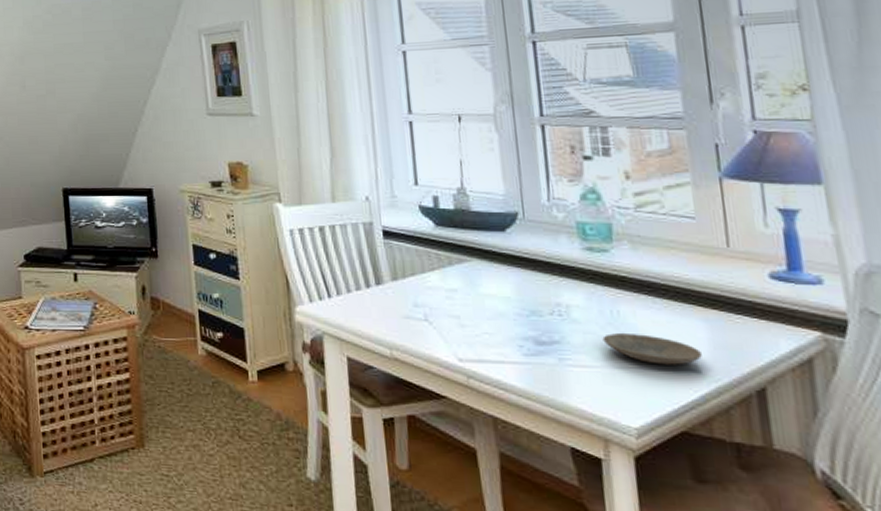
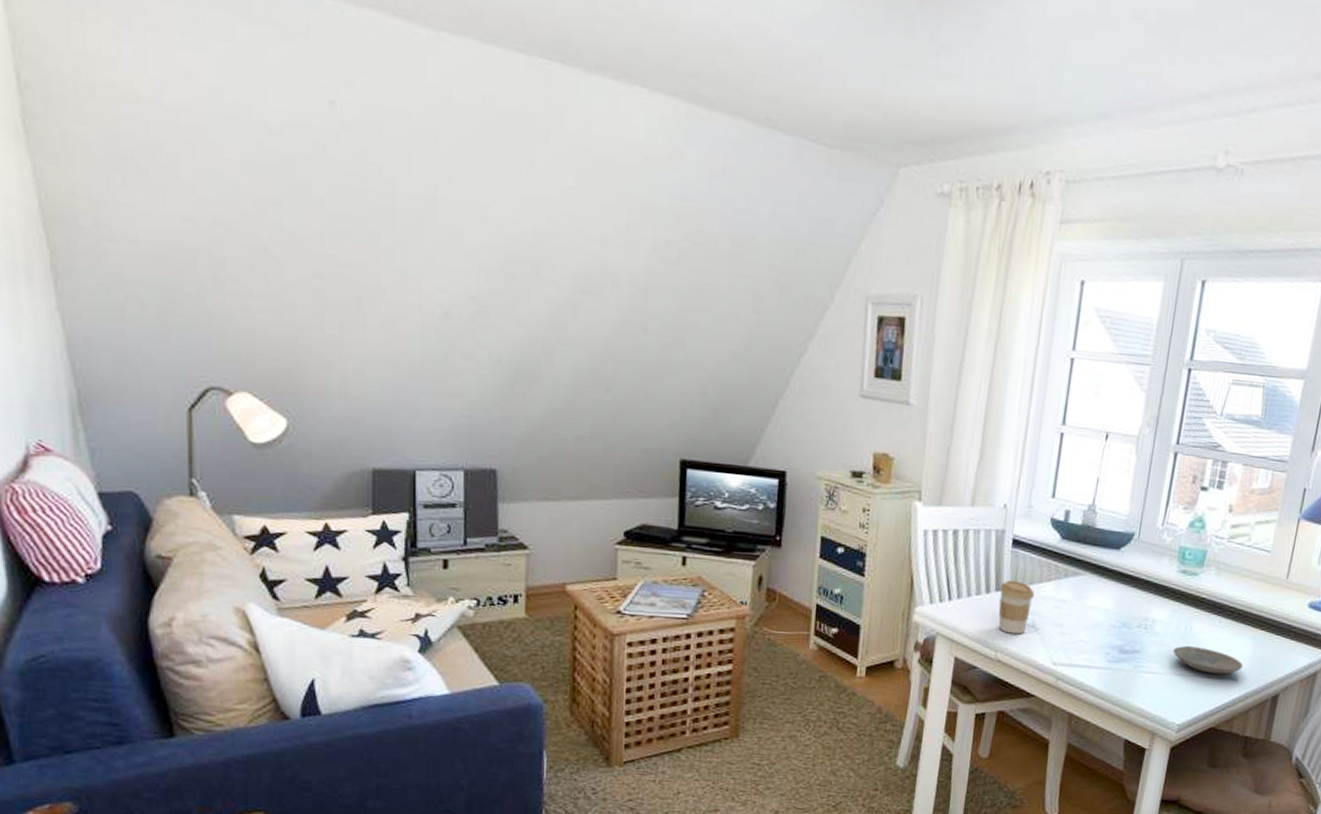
coffee cup: none [379,273,419,330] -> present [998,580,1034,635]

